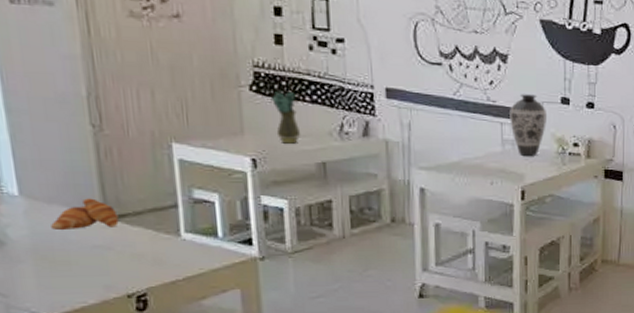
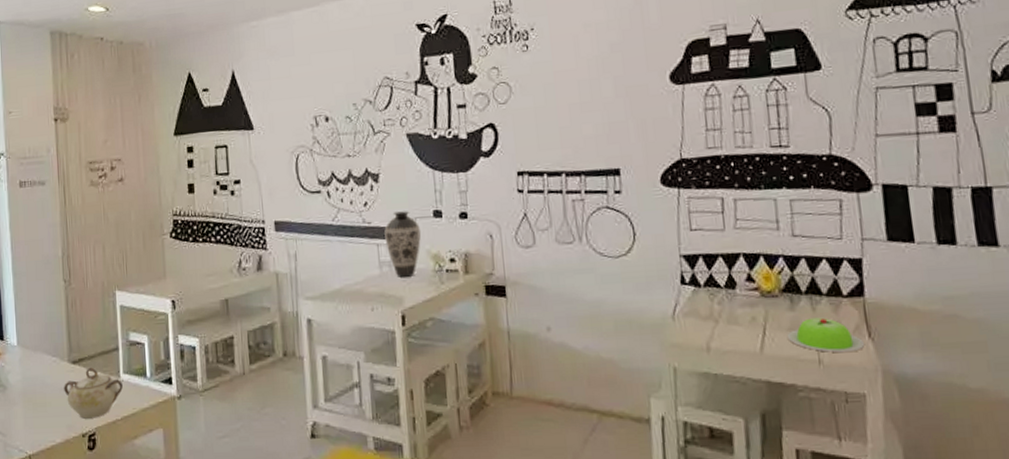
croissant: present [51,198,119,231] -> none [35,345,79,375]
sugar bowl: none [97,224,185,279] -> present [64,367,123,419]
vase: present [270,89,301,144] -> none [185,233,209,284]

